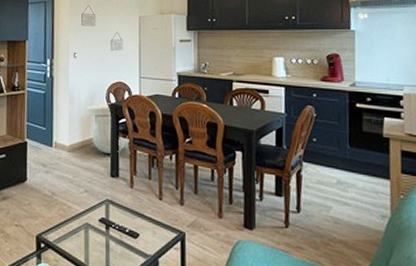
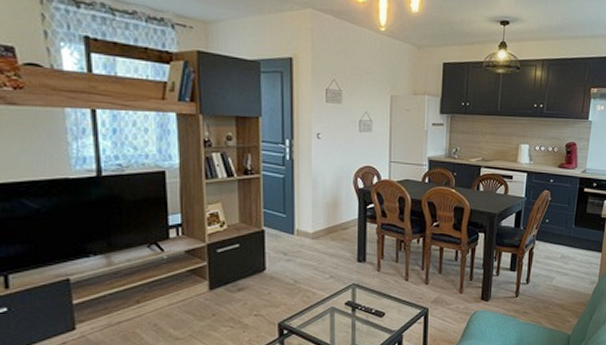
waste bin: present [87,103,128,154] -> none [333,188,376,239]

